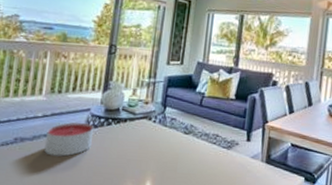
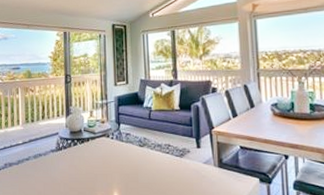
candle: present [44,122,94,157] -> none [27,145,64,176]

